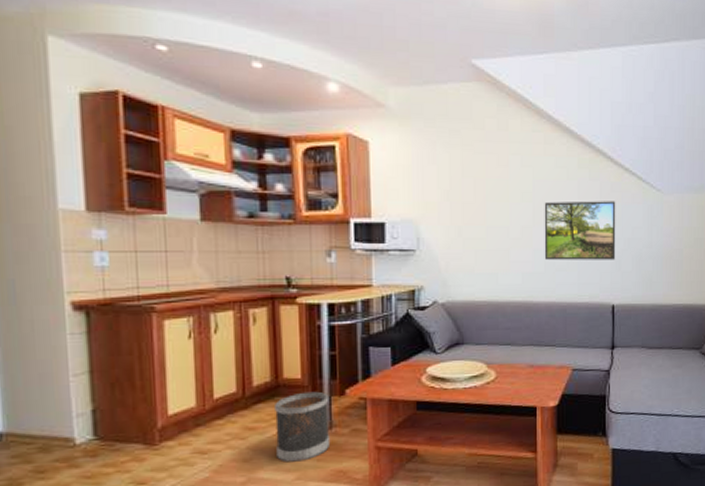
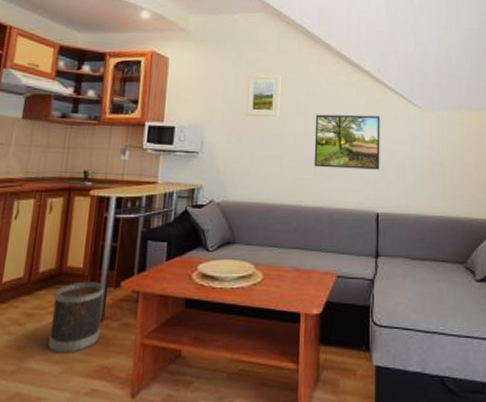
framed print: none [464,158,504,208] -> present [245,75,281,117]

